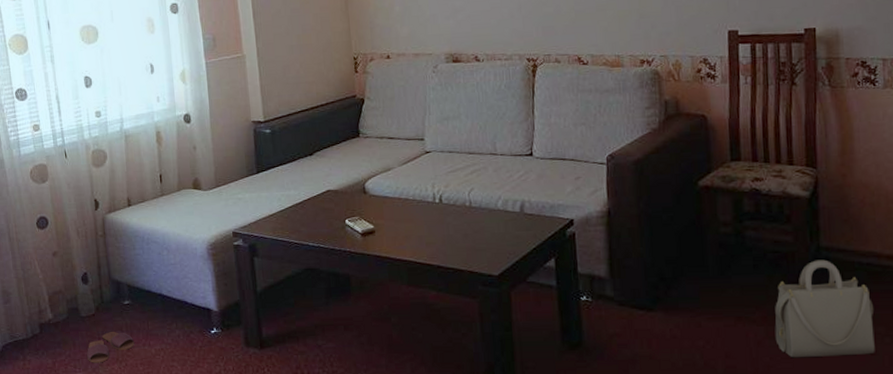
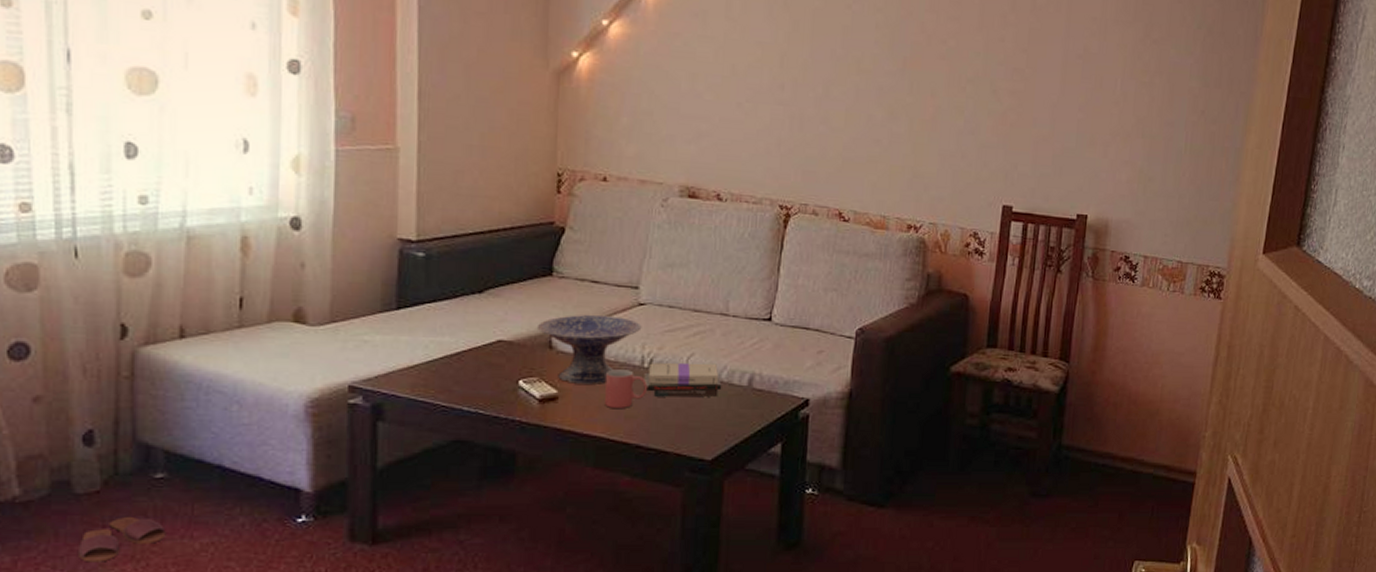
decorative bowl: none [353,164,430,220] -> present [536,315,642,384]
mug: none [407,205,441,237] -> present [605,369,648,408]
books: none [437,195,499,226] -> present [644,362,722,397]
handbag: present [775,259,875,358] -> none [1005,459,1102,562]

